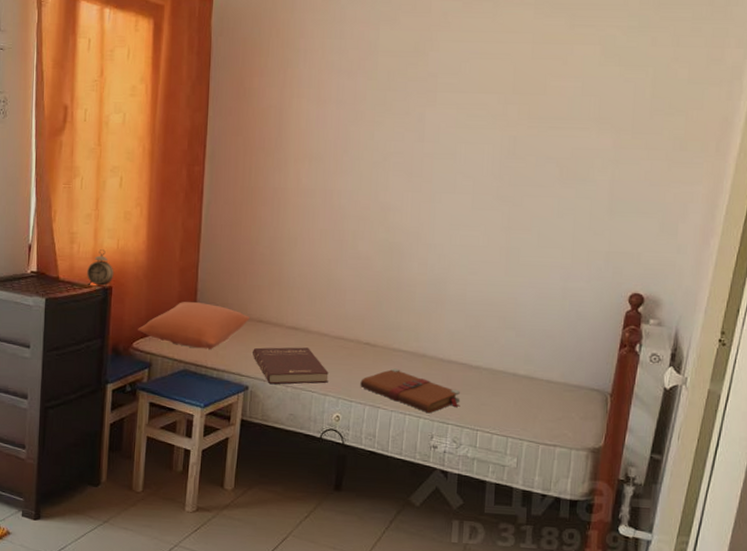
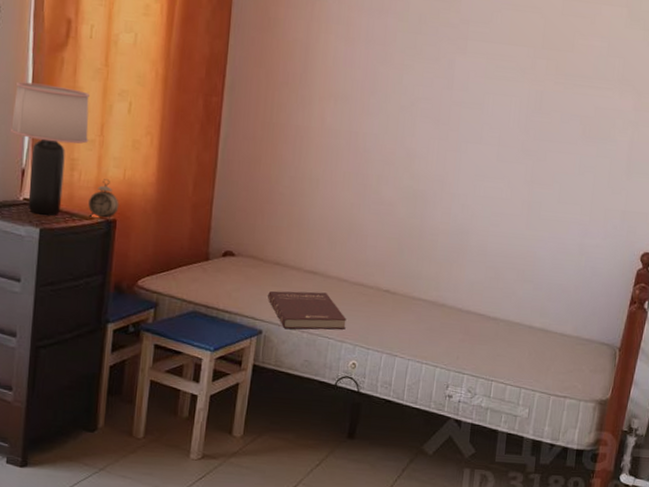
table lamp: none [17,165,86,286] -> present [10,81,90,216]
pillow: present [138,302,250,349] -> none [144,239,266,291]
book: present [360,368,461,413] -> none [378,317,478,362]

